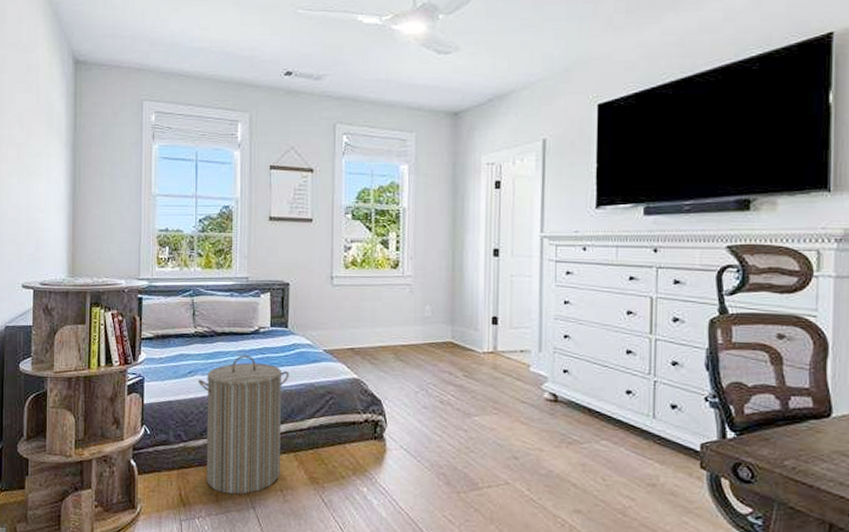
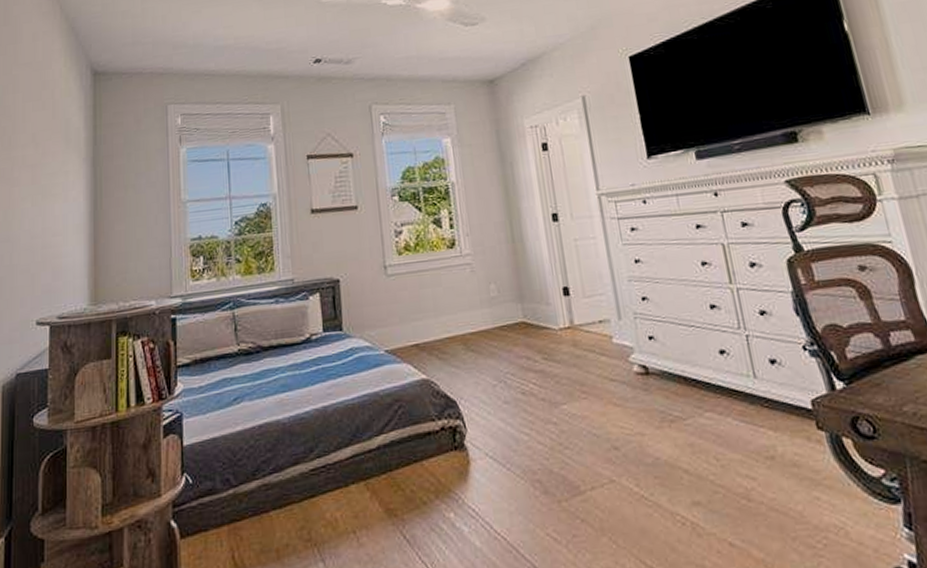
laundry hamper: present [198,355,289,495] -> none [246,369,351,548]

